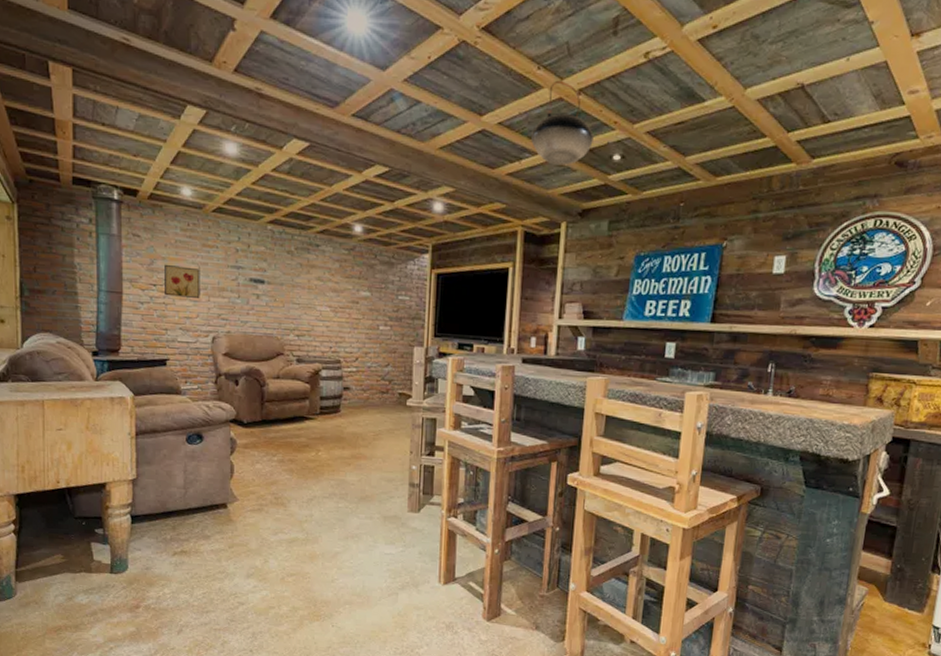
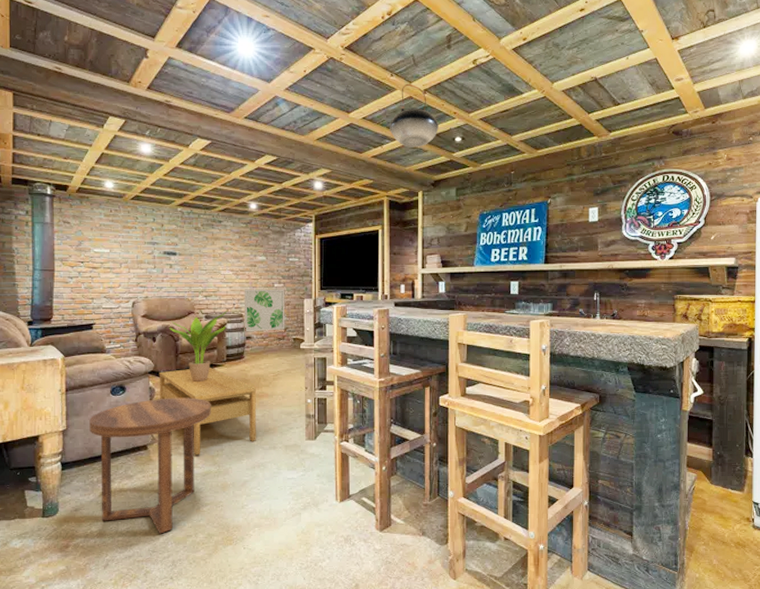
side table: none [162,451,300,603] -> present [89,397,211,534]
wall art: present [165,264,200,300] -> none [91,244,122,272]
coffee table: none [241,419,354,519] -> present [159,367,257,455]
potted plant: none [254,353,323,436] -> present [169,309,228,382]
wall art: none [341,330,392,382] -> present [244,289,285,332]

